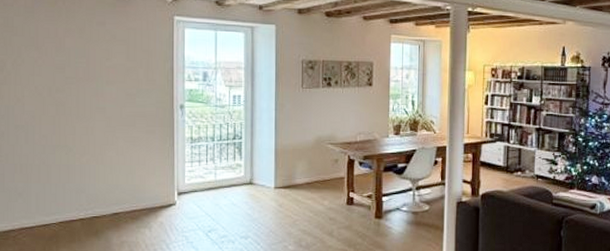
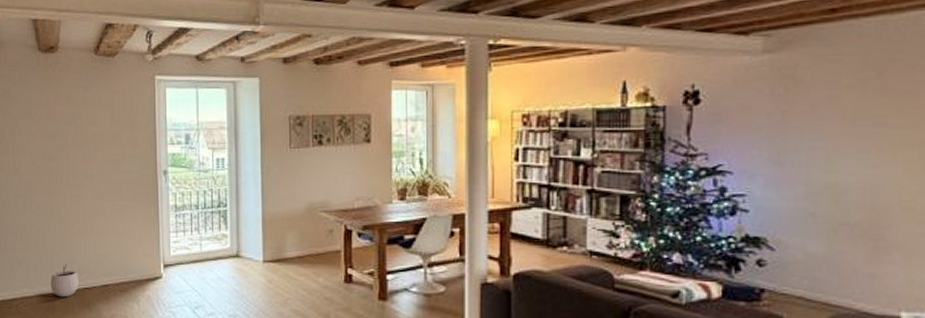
plant pot: none [54,193,87,227] -> present [50,263,79,298]

